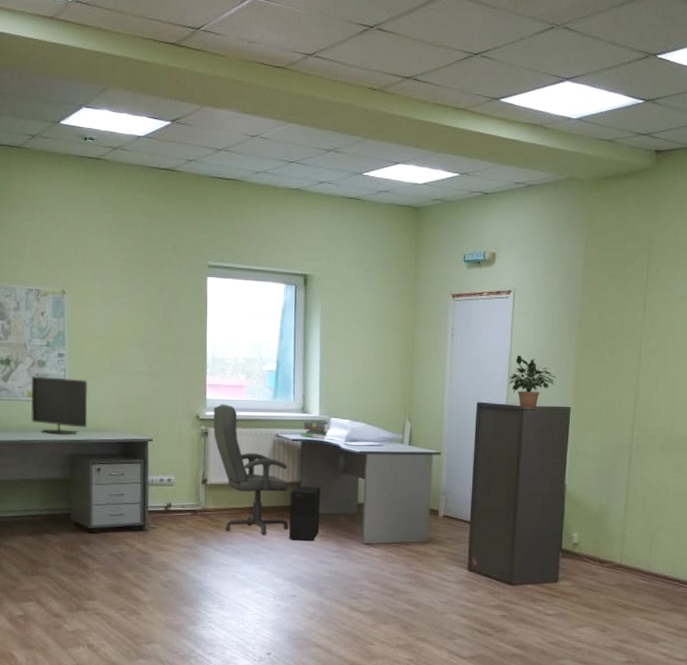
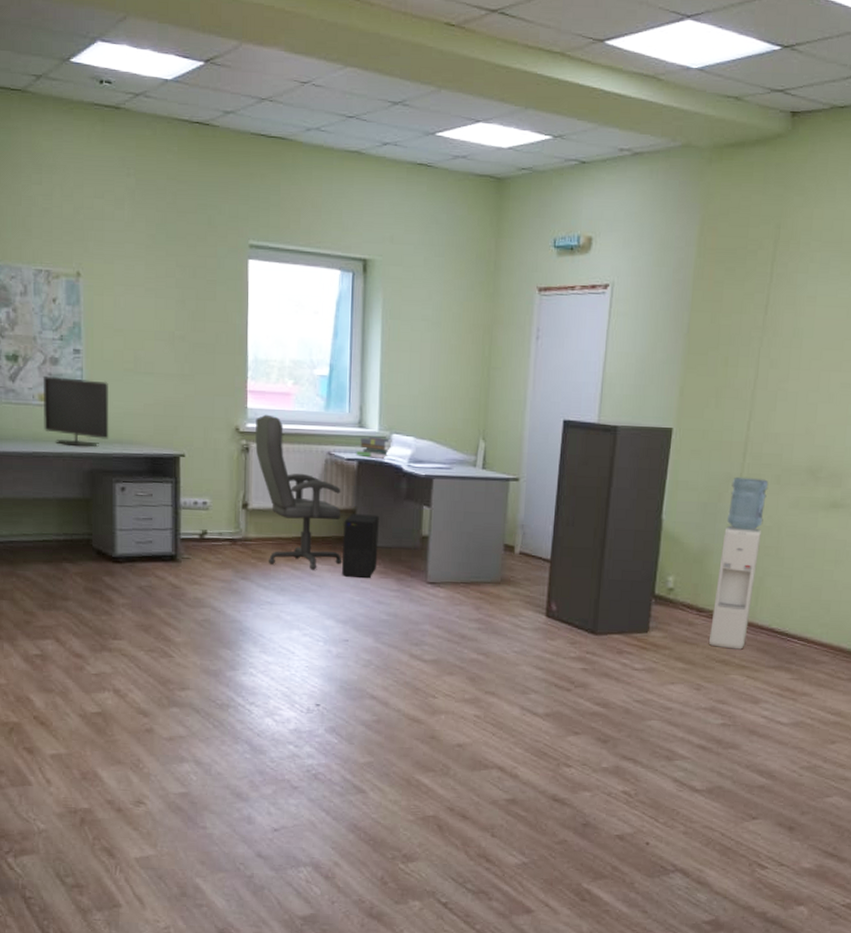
potted plant: present [508,355,556,409] -> none [601,363,658,430]
water cooler: none [612,446,655,595] -> present [709,476,769,650]

